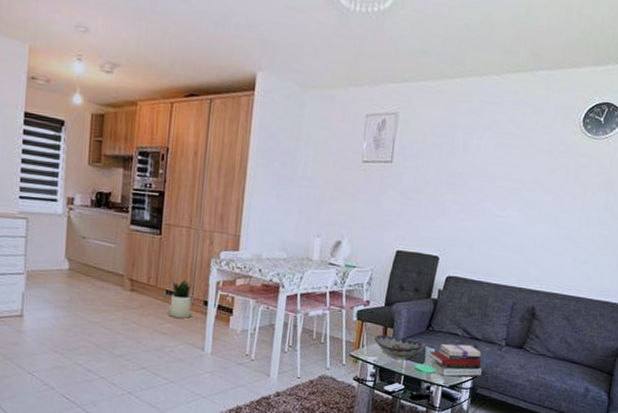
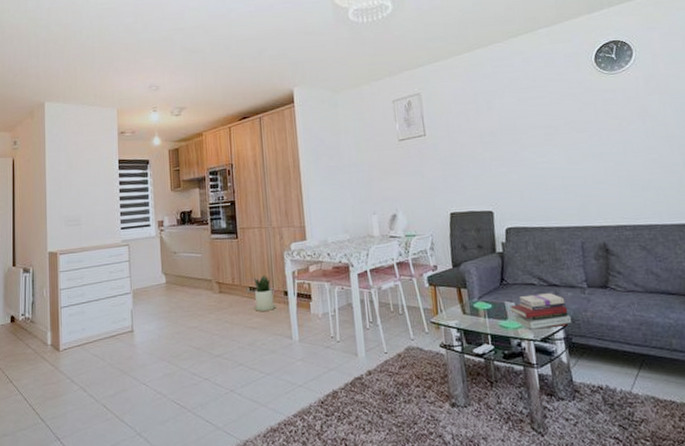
decorative bowl: present [375,334,426,361] -> none [451,296,505,320]

